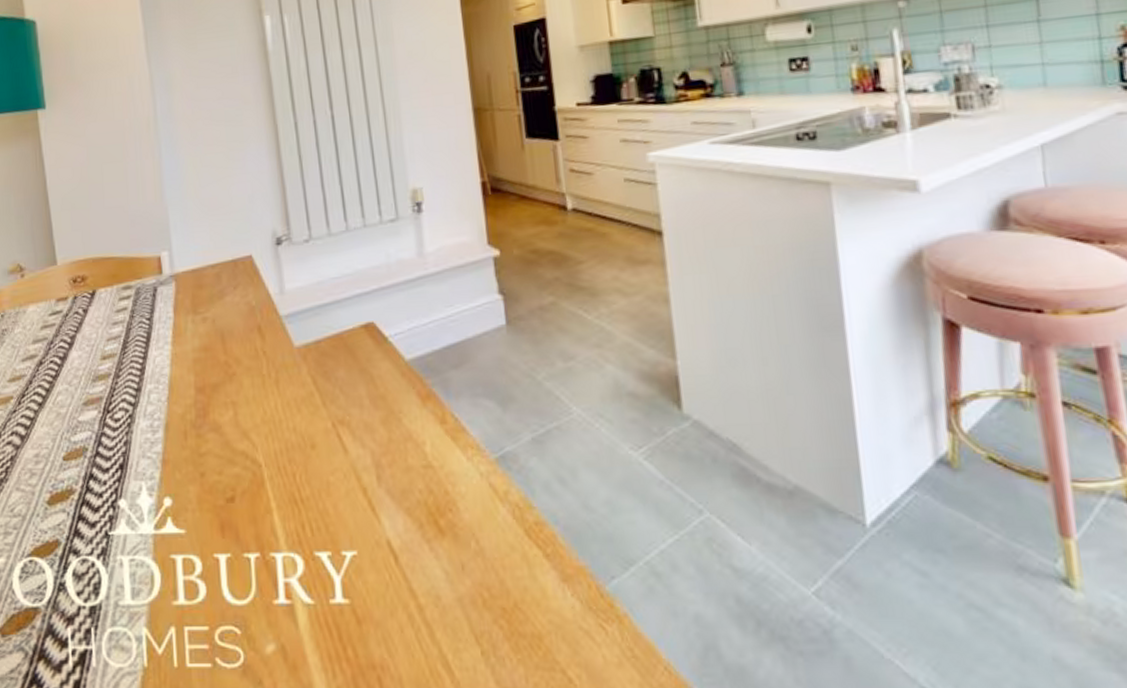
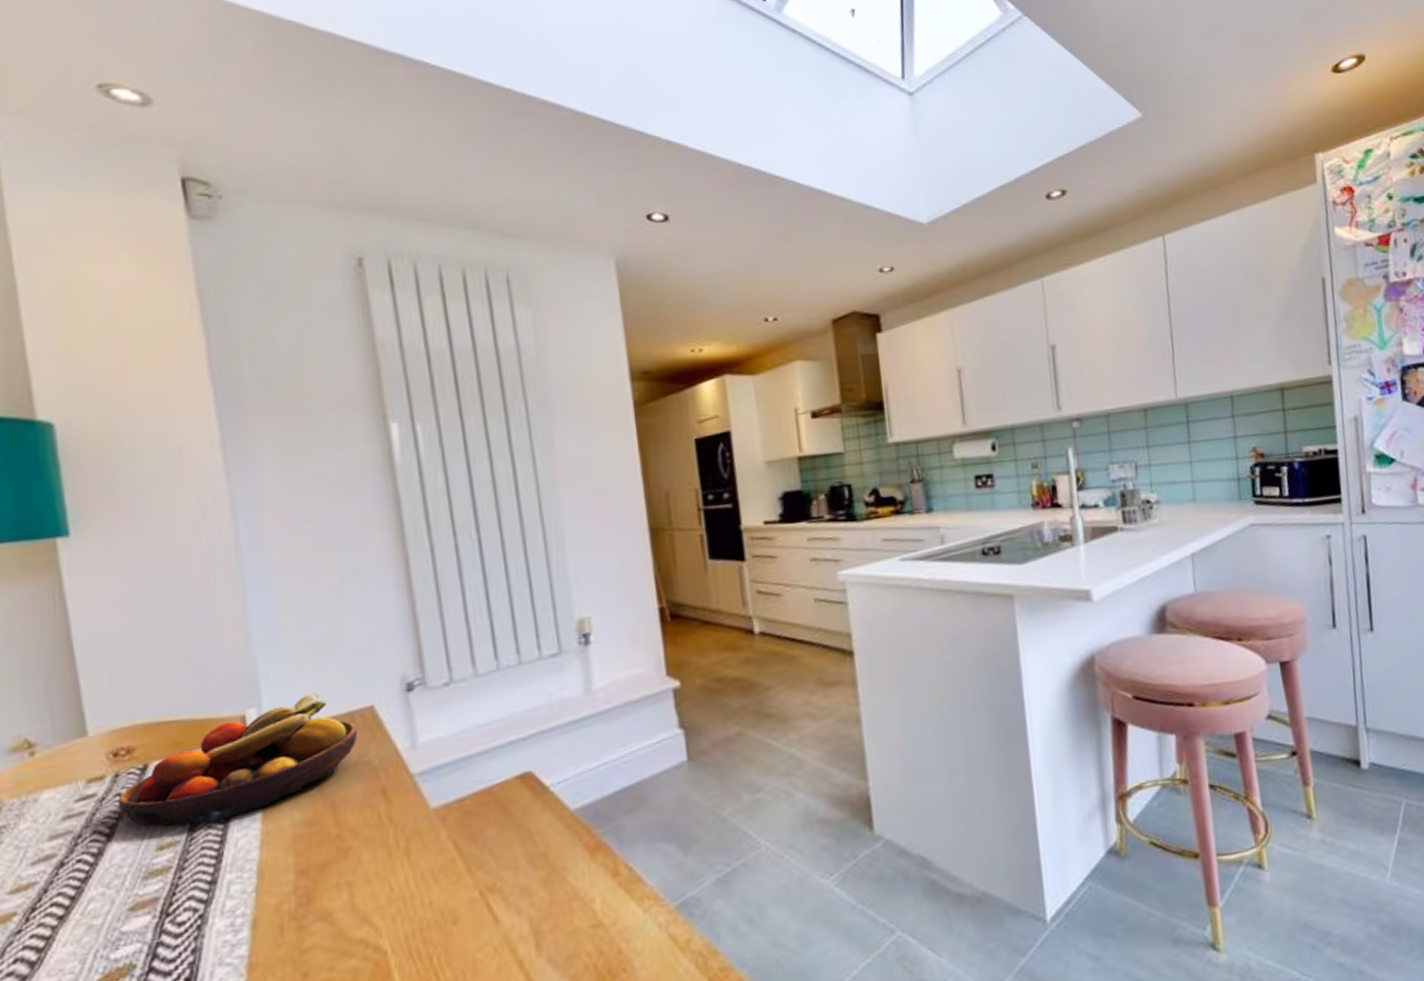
fruit bowl: none [76,240,241,342] -> present [117,692,358,827]

